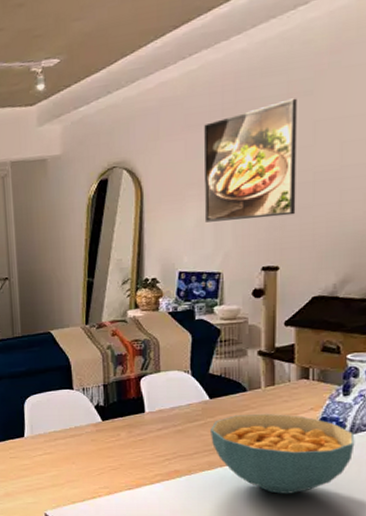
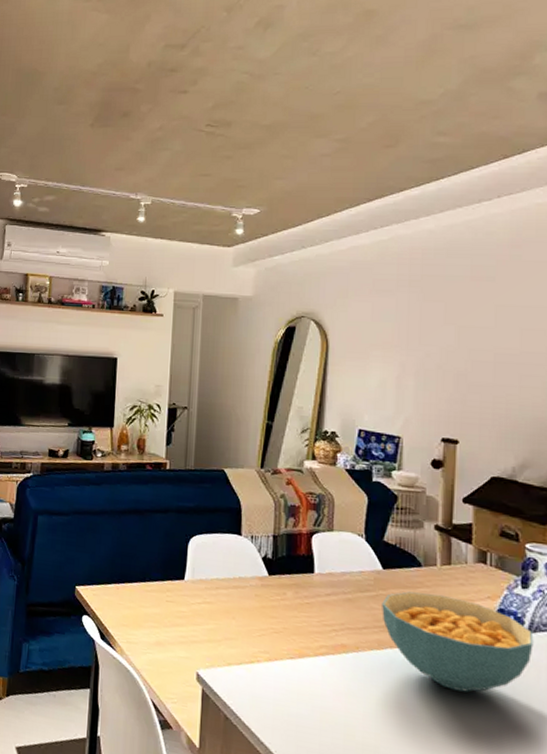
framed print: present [204,98,297,223] -> none [387,281,480,391]

